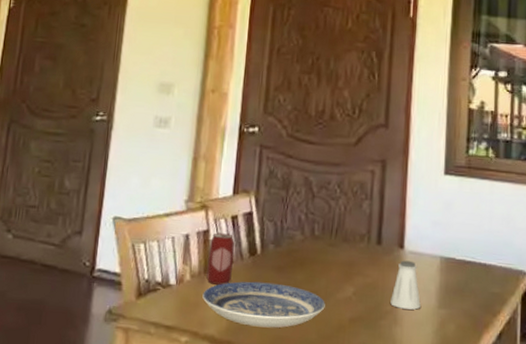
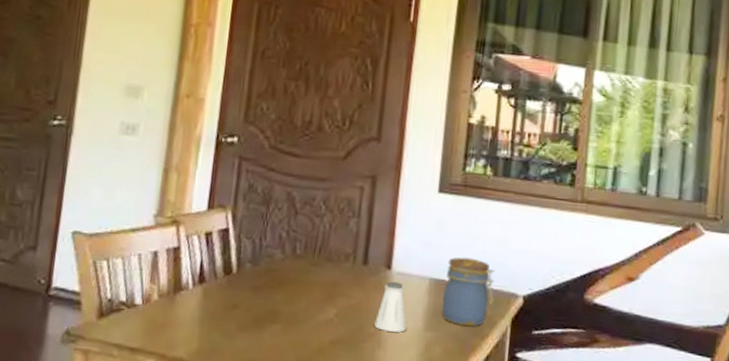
plate: present [202,281,325,328] -> none [171,301,305,350]
beverage can: present [206,233,234,285] -> none [176,250,208,305]
jar: none [454,236,503,303] -> present [442,257,495,326]

